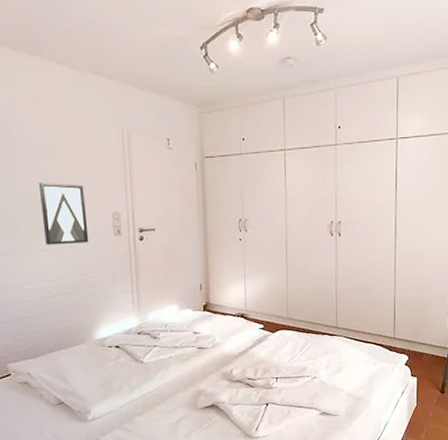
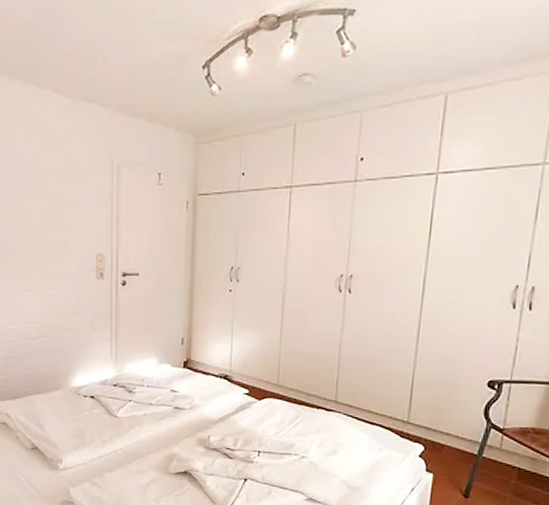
wall art: present [38,182,89,245] -> none [27,218,72,286]

